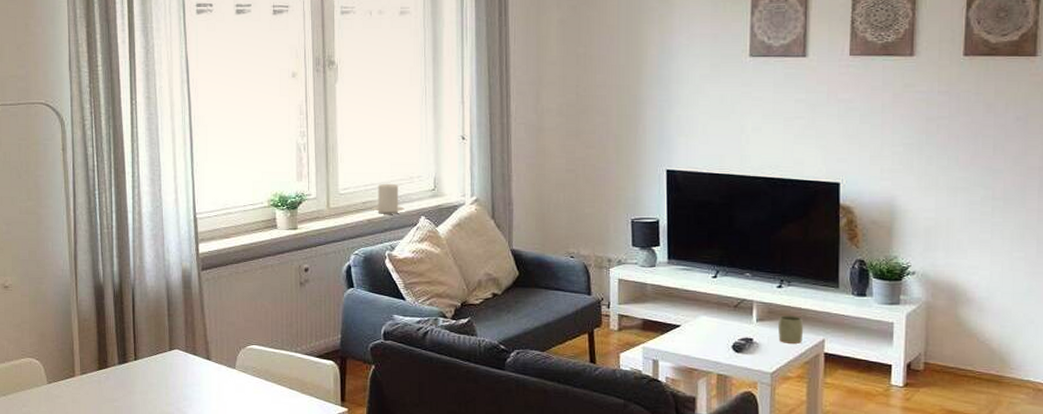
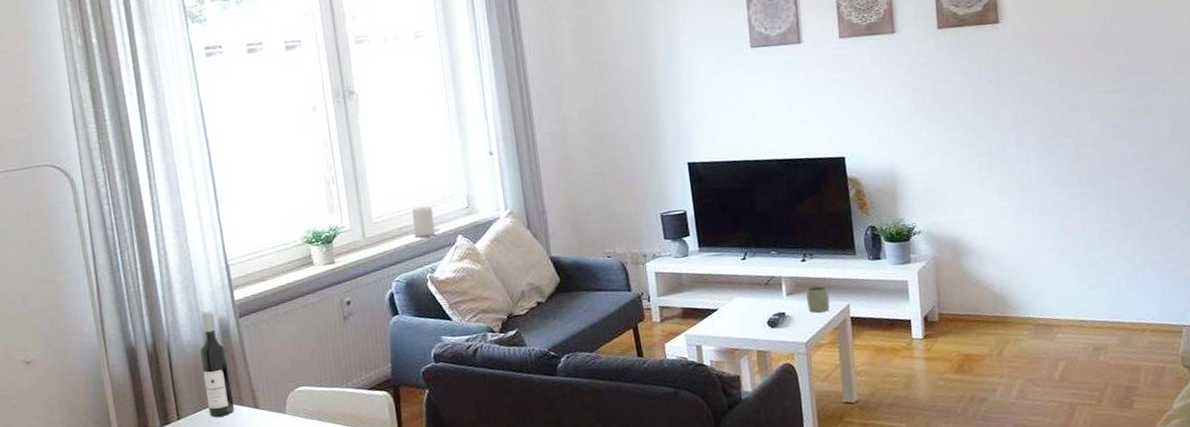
bottle: none [161,260,188,363] -> present [200,311,235,417]

